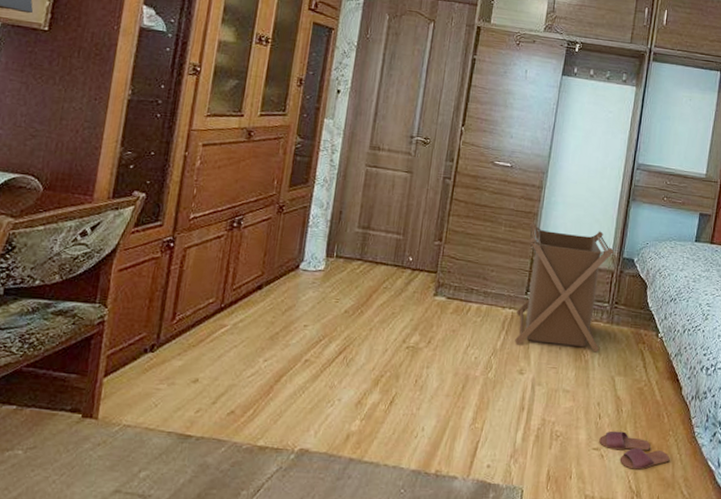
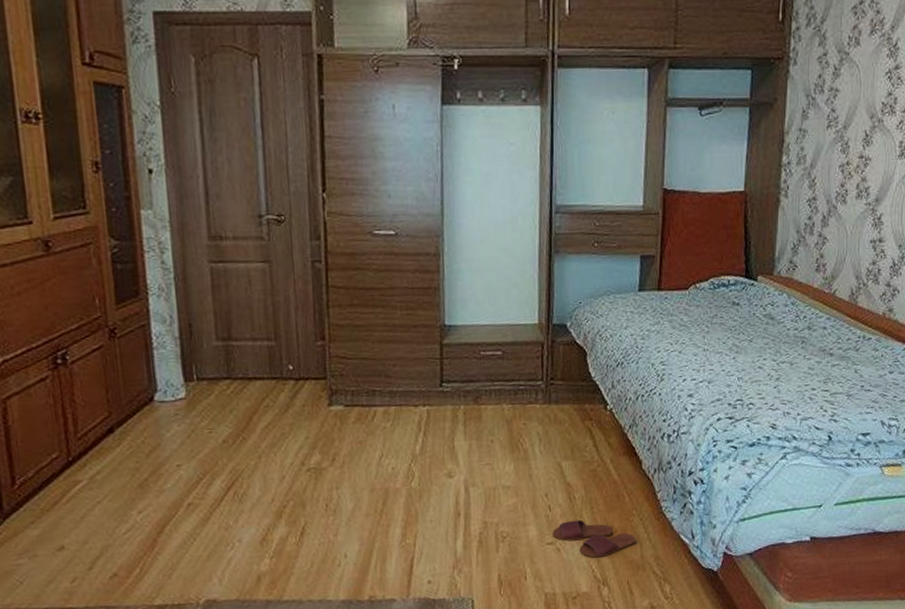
laundry basket: present [515,222,614,353] -> none [430,297,540,446]

